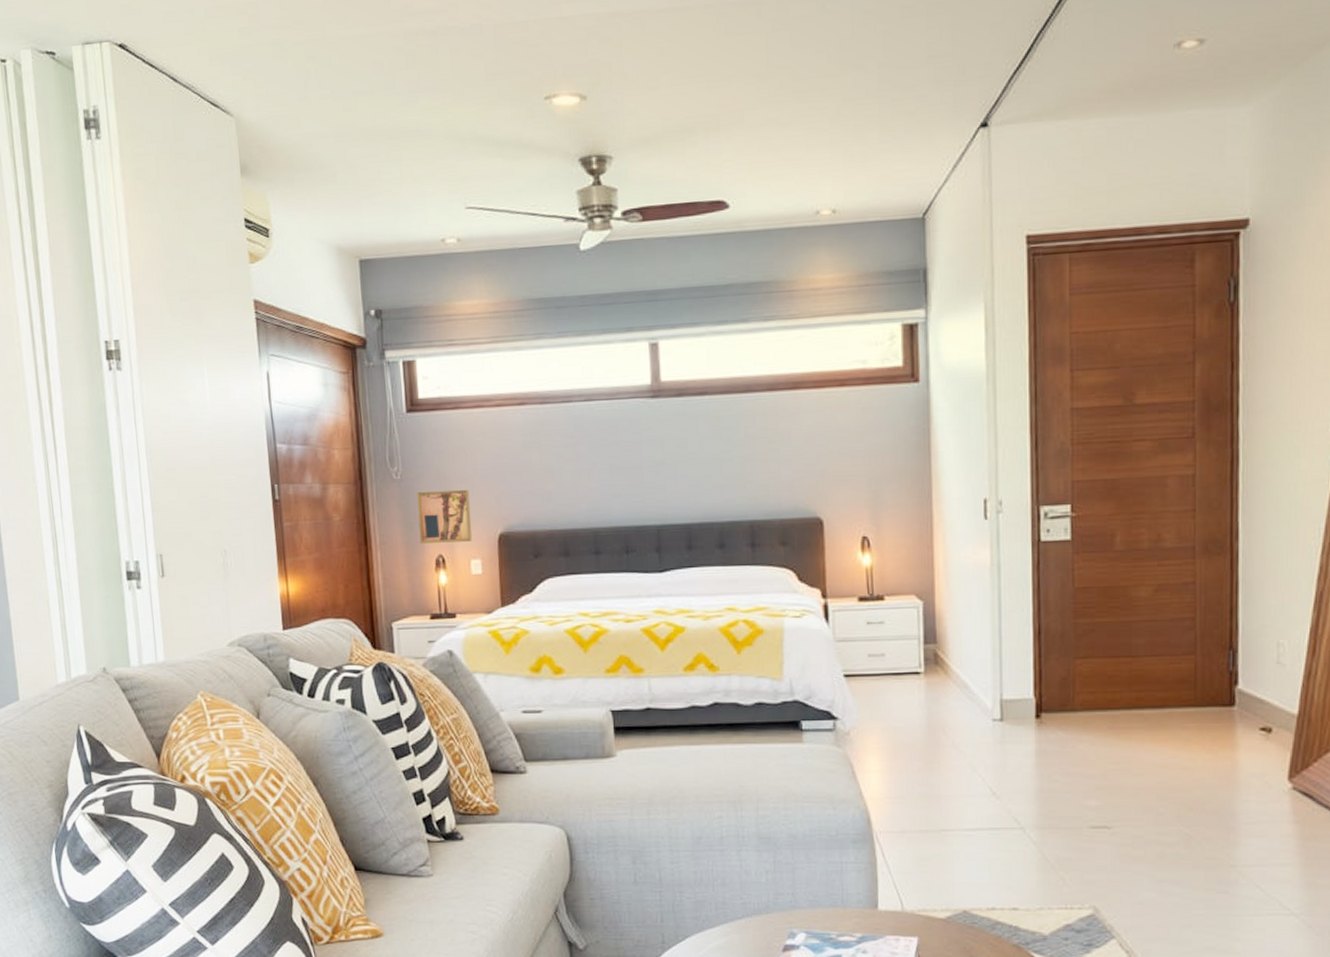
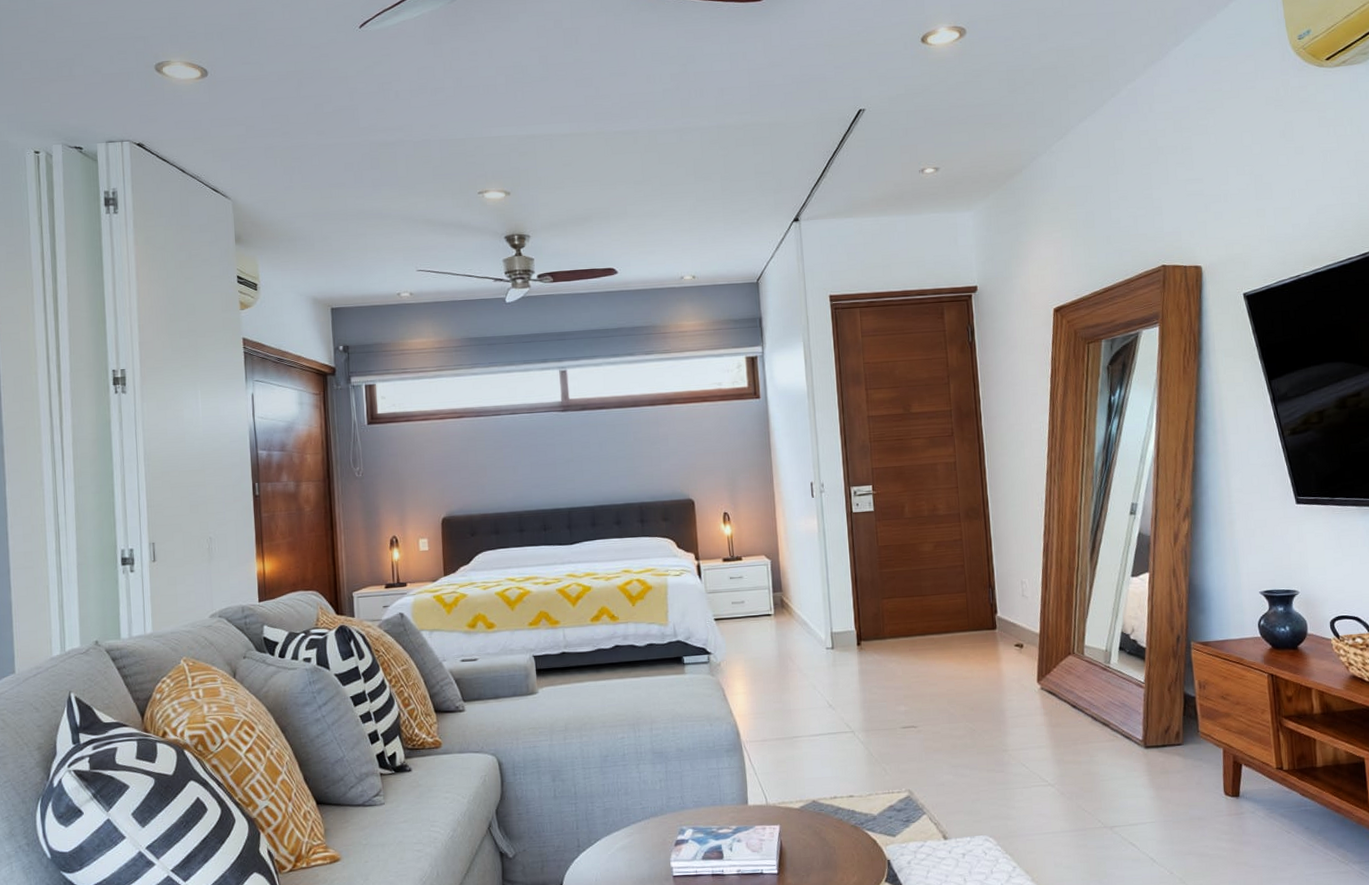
wall art: present [416,490,473,543] -> none [375,484,421,527]

